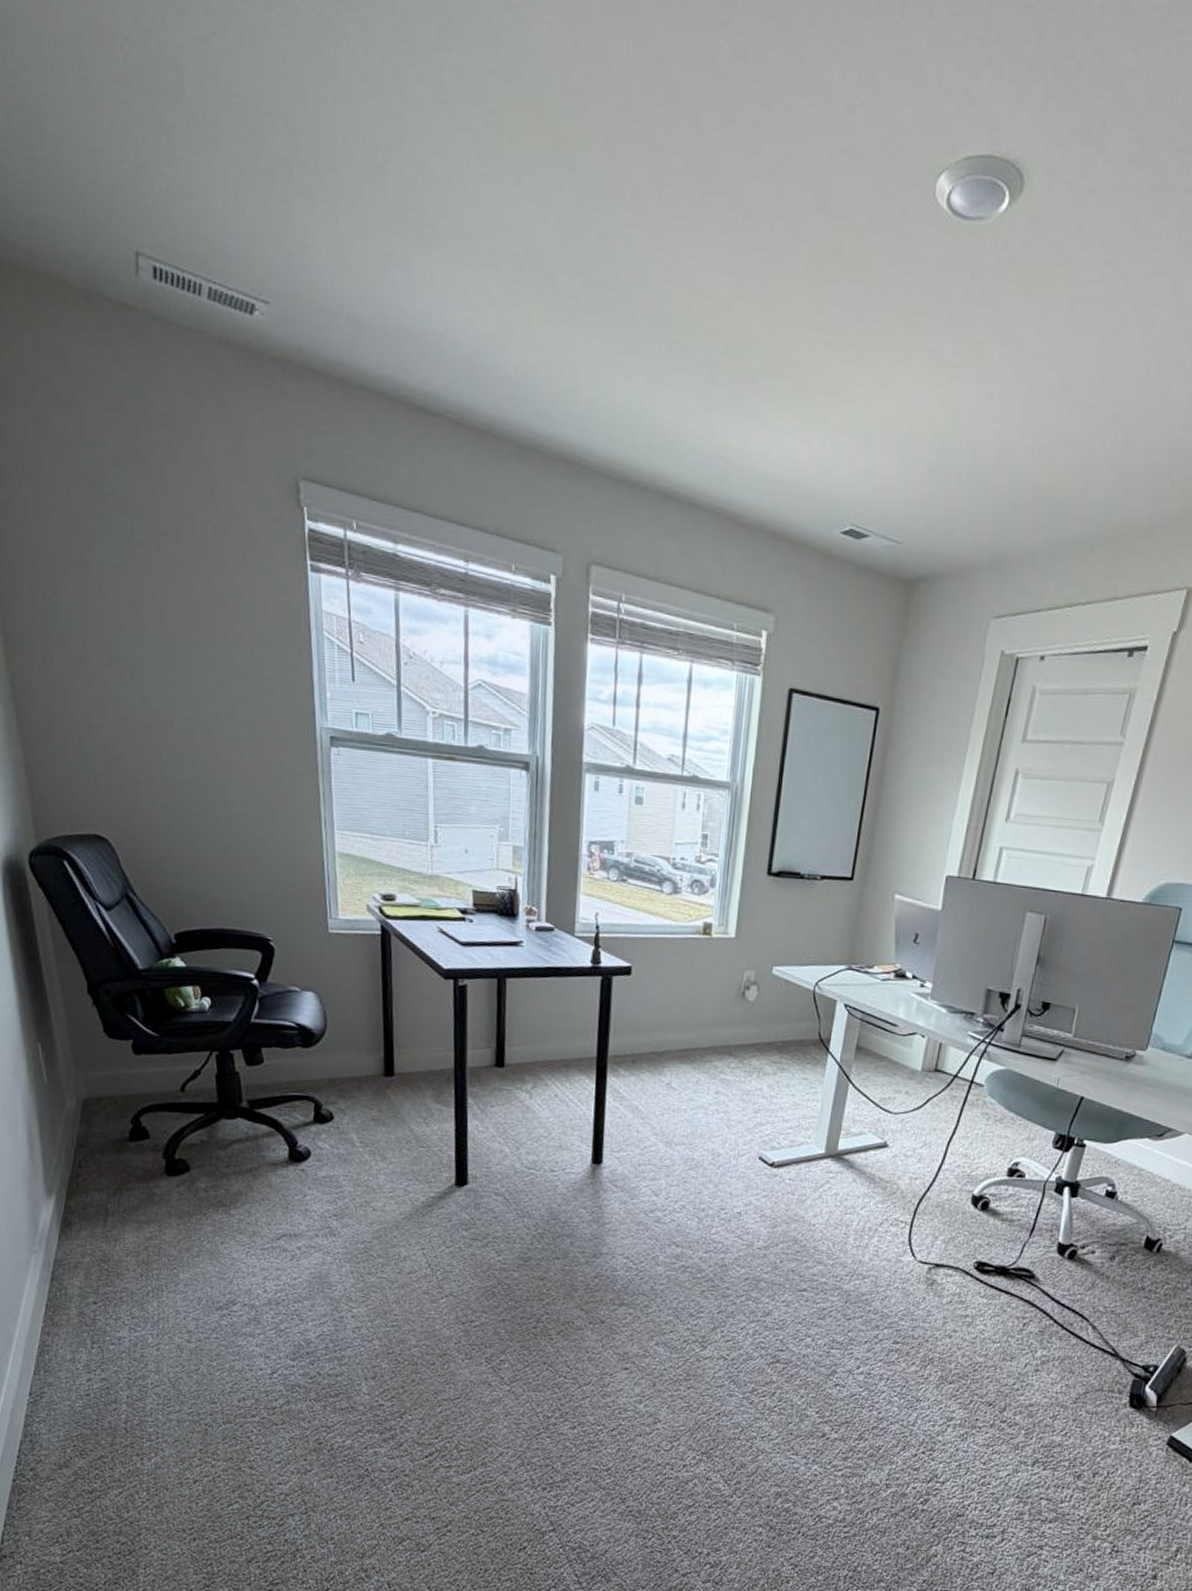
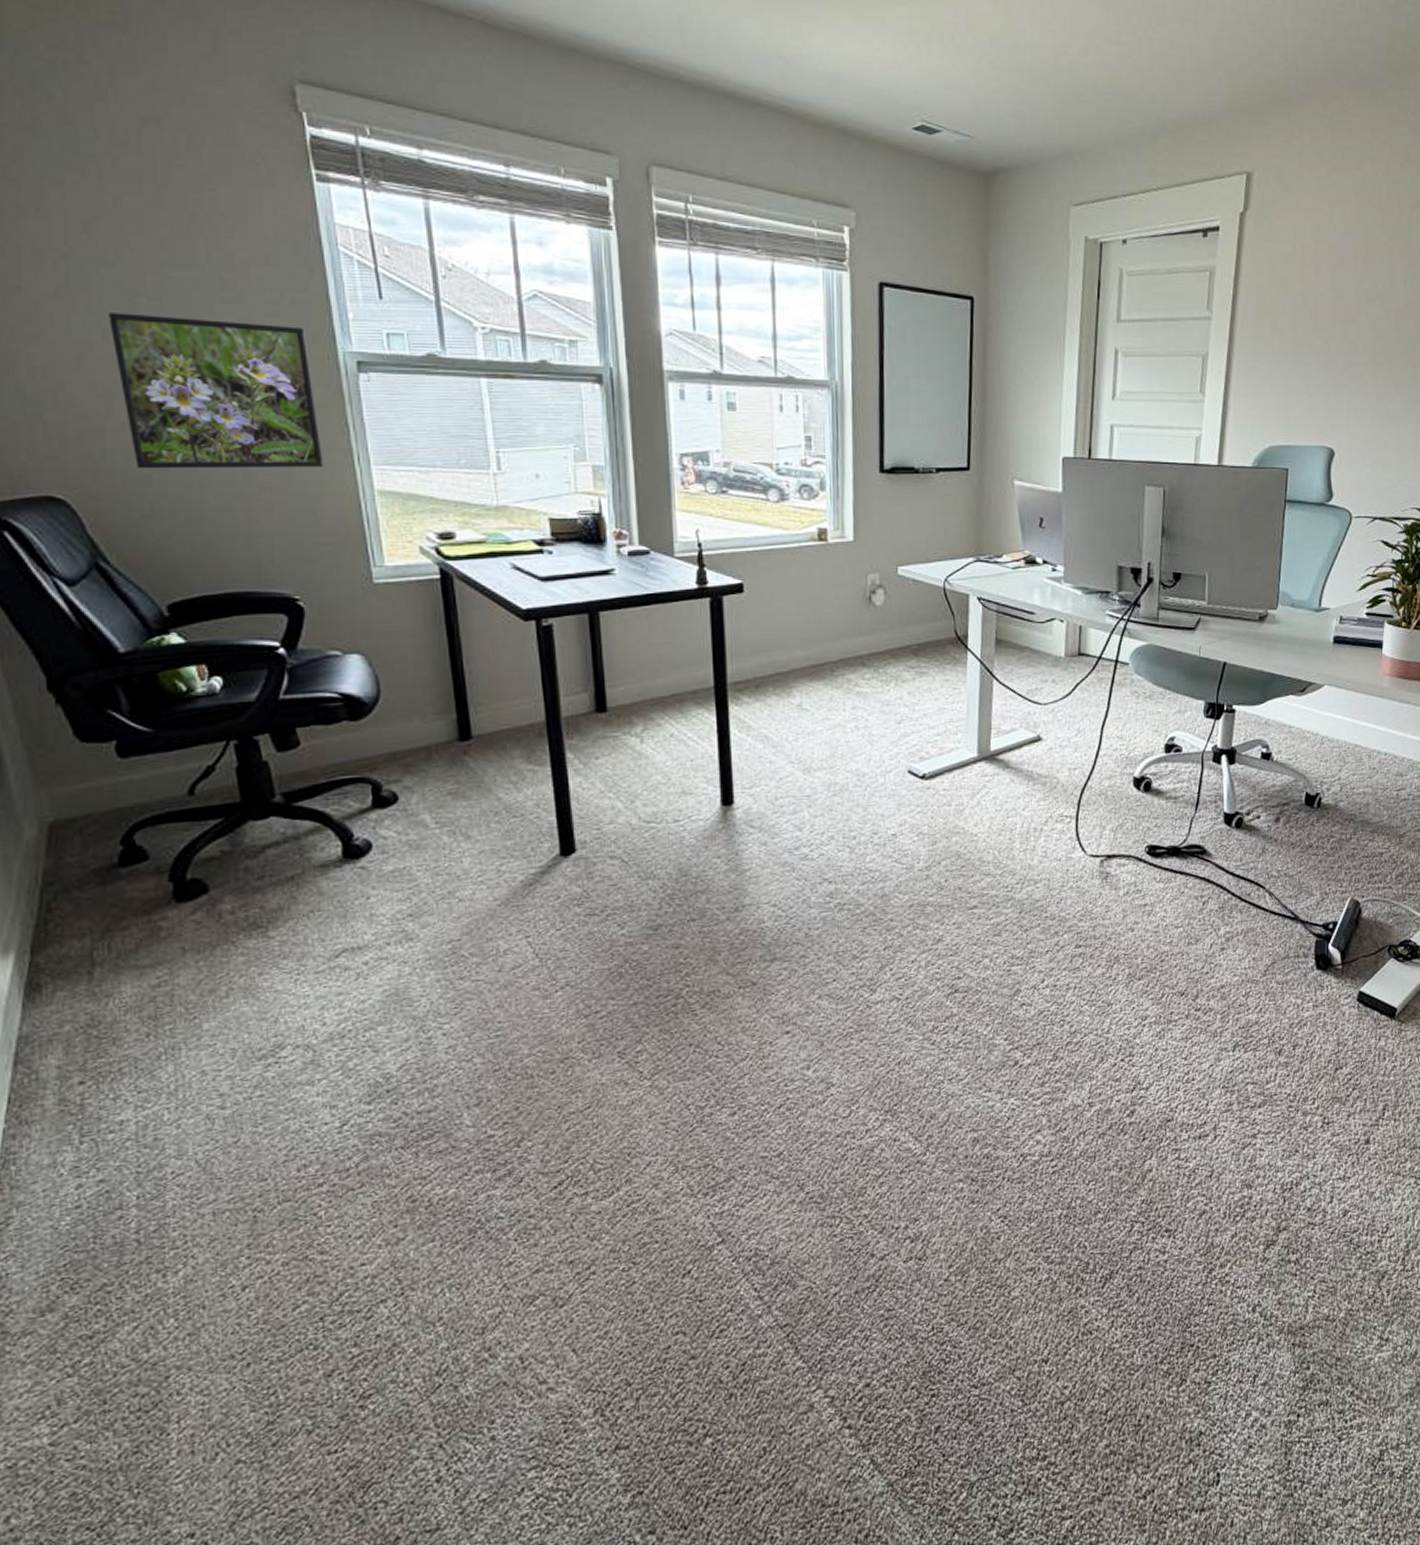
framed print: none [146,682,298,828] -> present [109,313,324,469]

